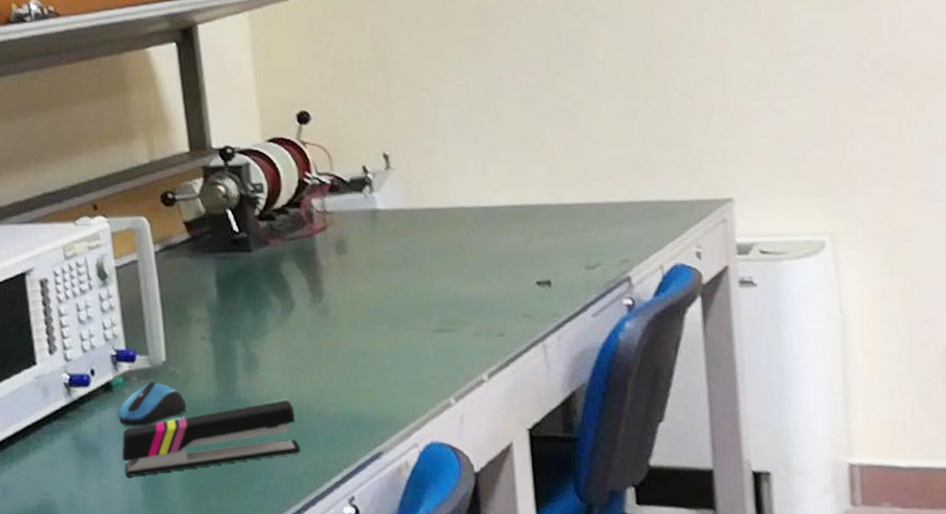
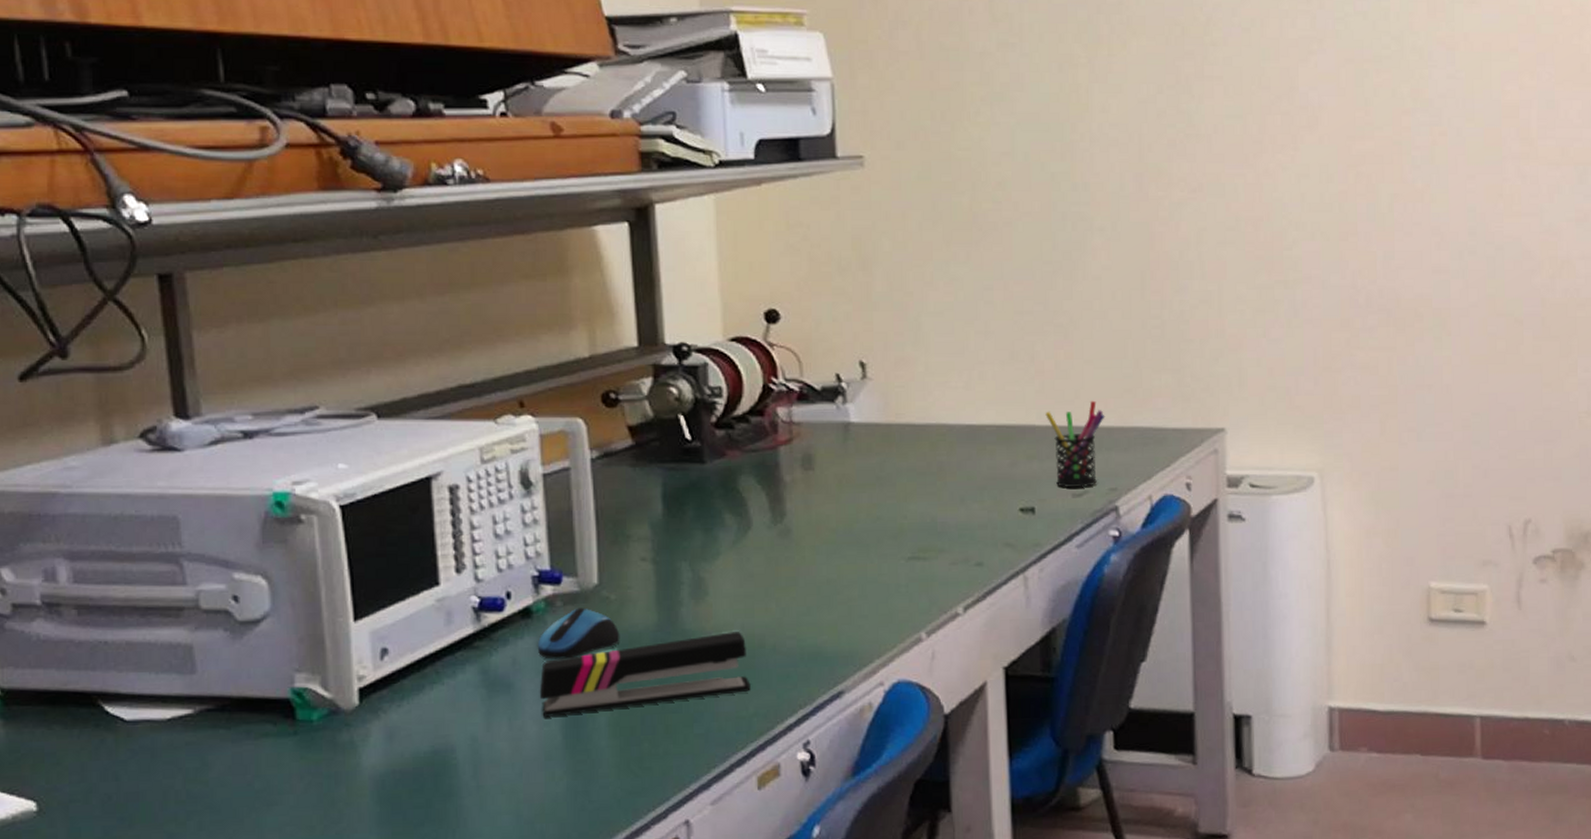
pen holder: none [557,178,615,261] -> present [1045,400,1105,487]

